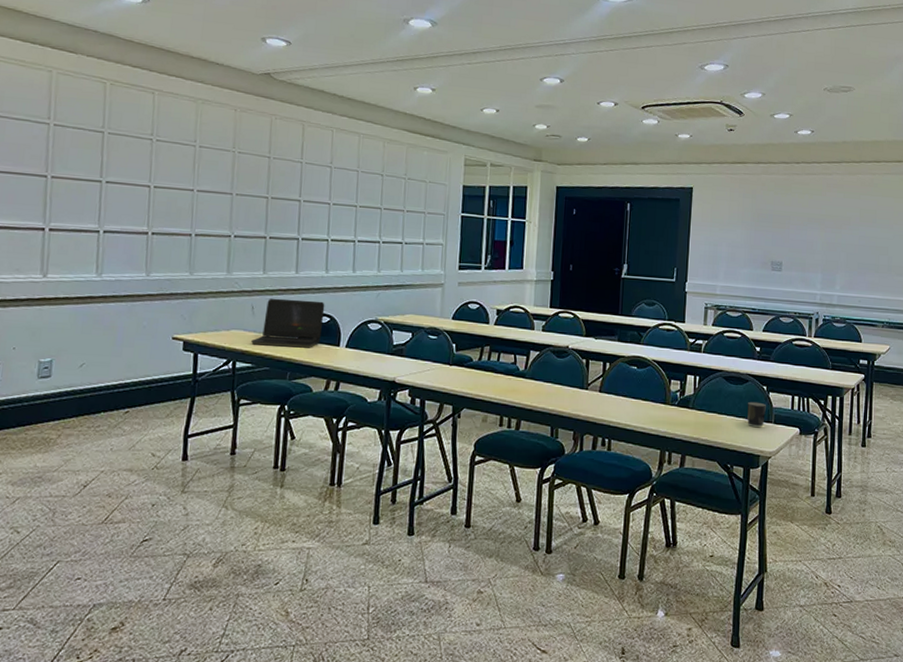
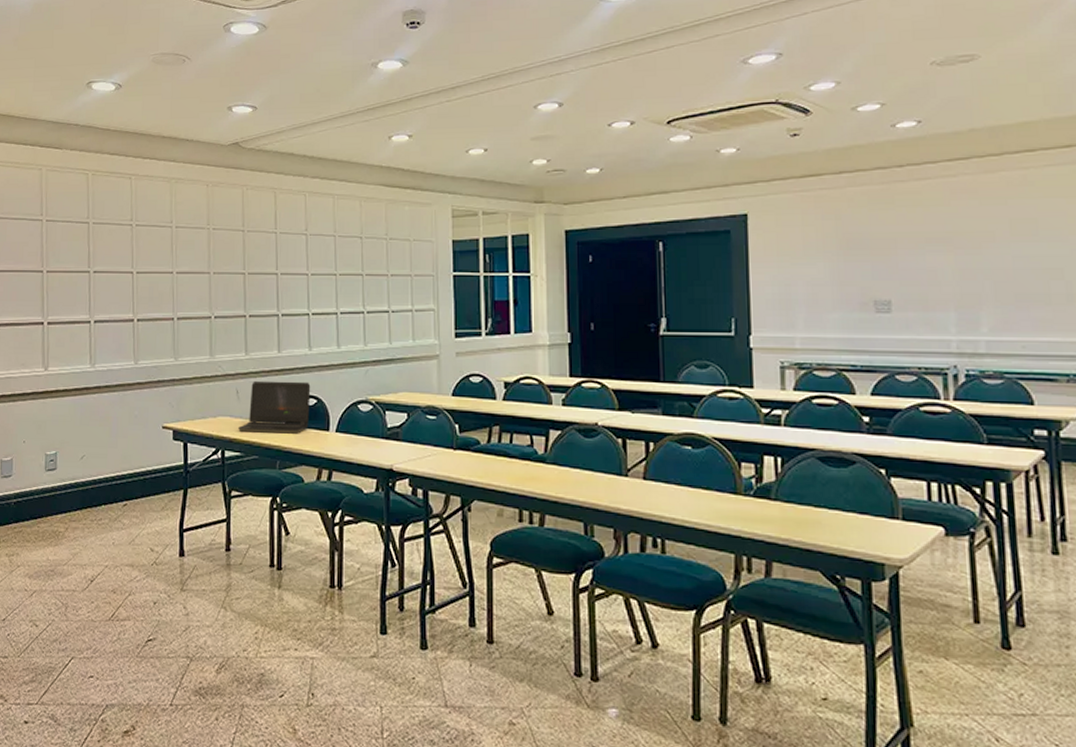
mug: present [747,401,766,428] -> none [857,490,888,526]

